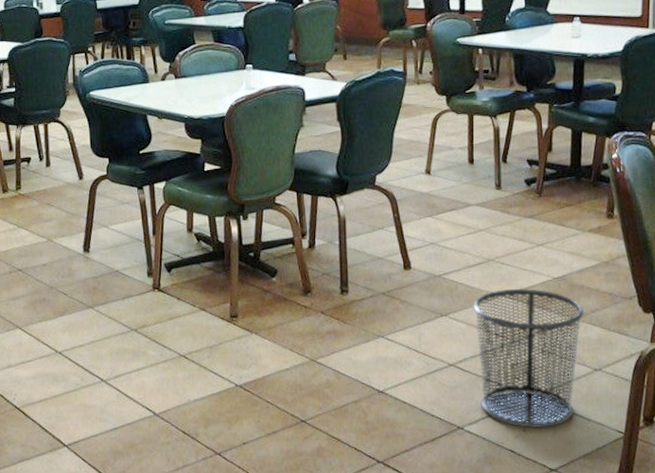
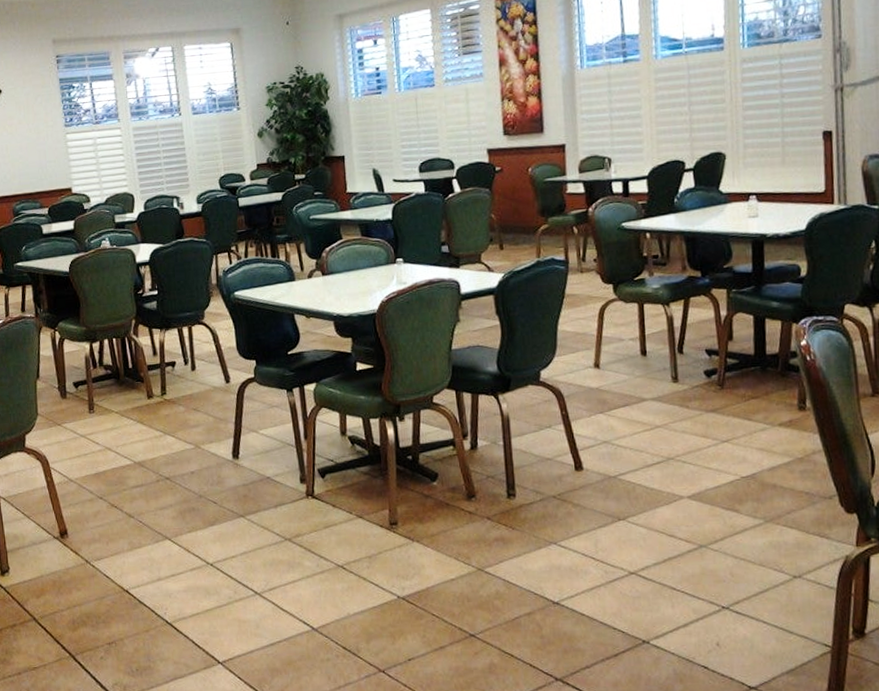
trash can: present [473,288,584,428] -> none [653,488,779,641]

